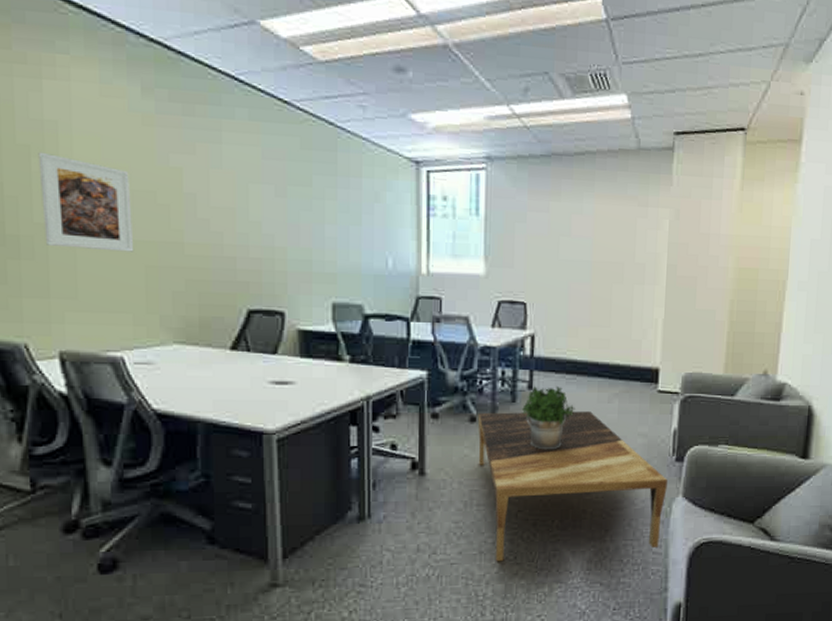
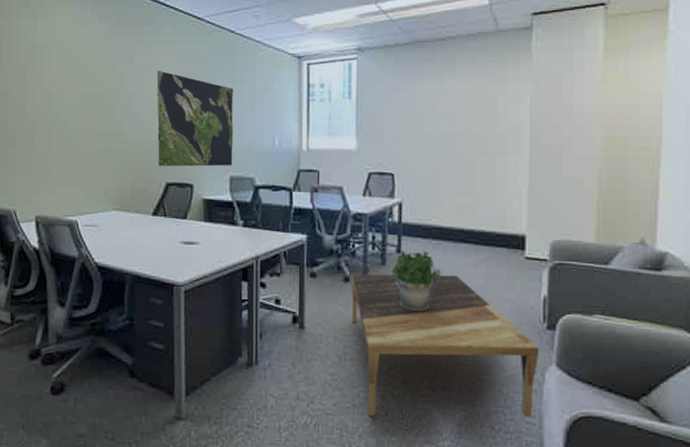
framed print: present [38,152,134,252] -> none [31,69,89,140]
world map: none [229,165,336,291] -> present [156,70,234,167]

